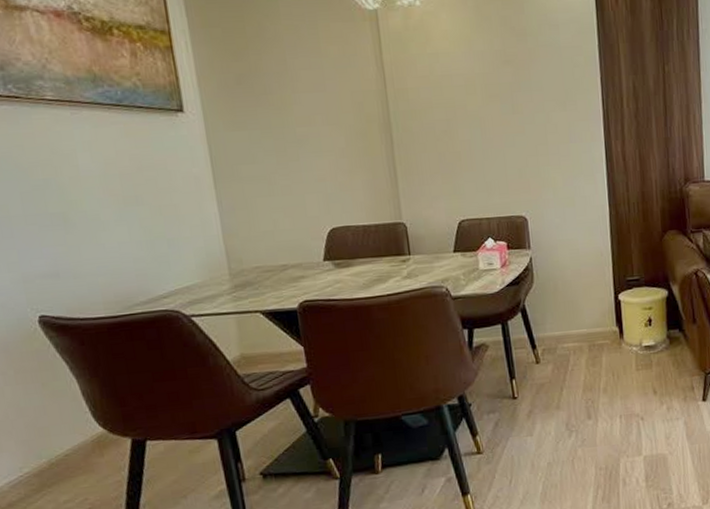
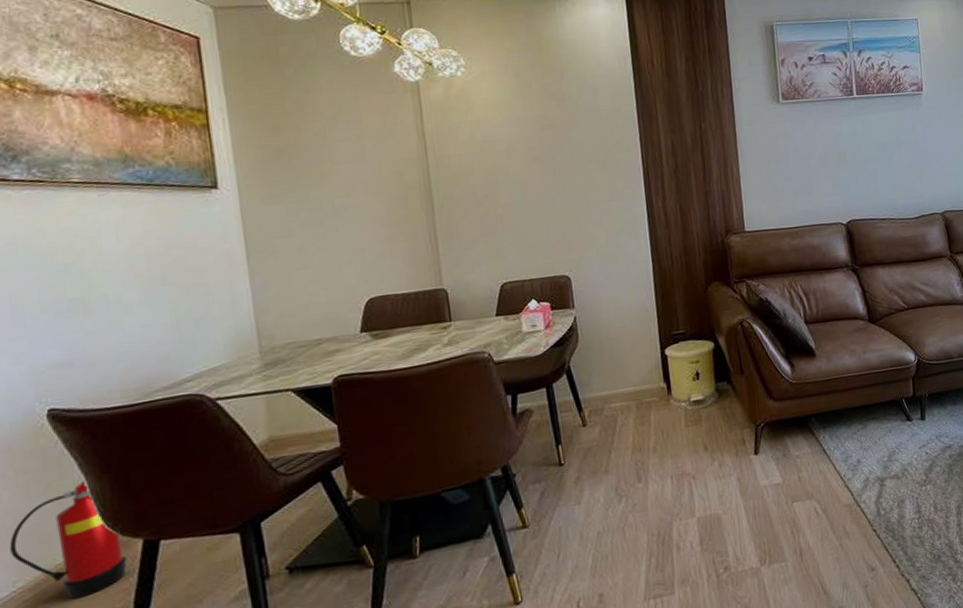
fire extinguisher: none [14,381,119,487] -> present [9,478,127,599]

